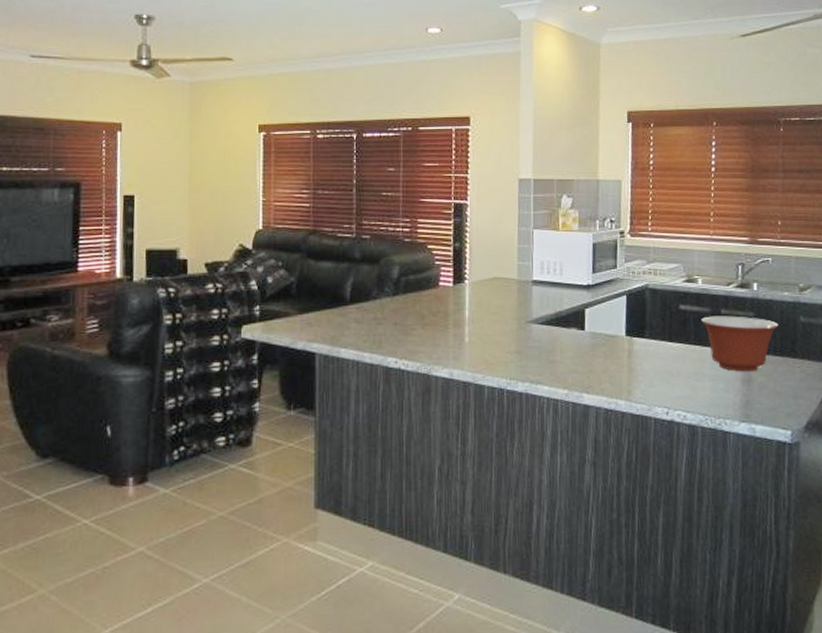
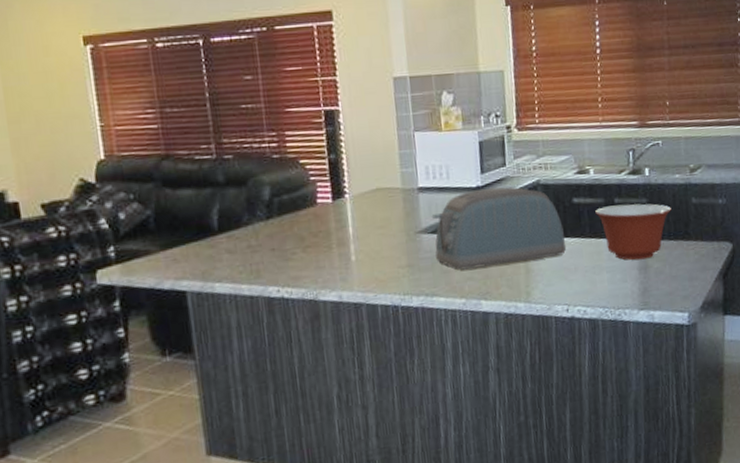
toaster: none [542,288,670,362] -> present [431,186,567,270]

